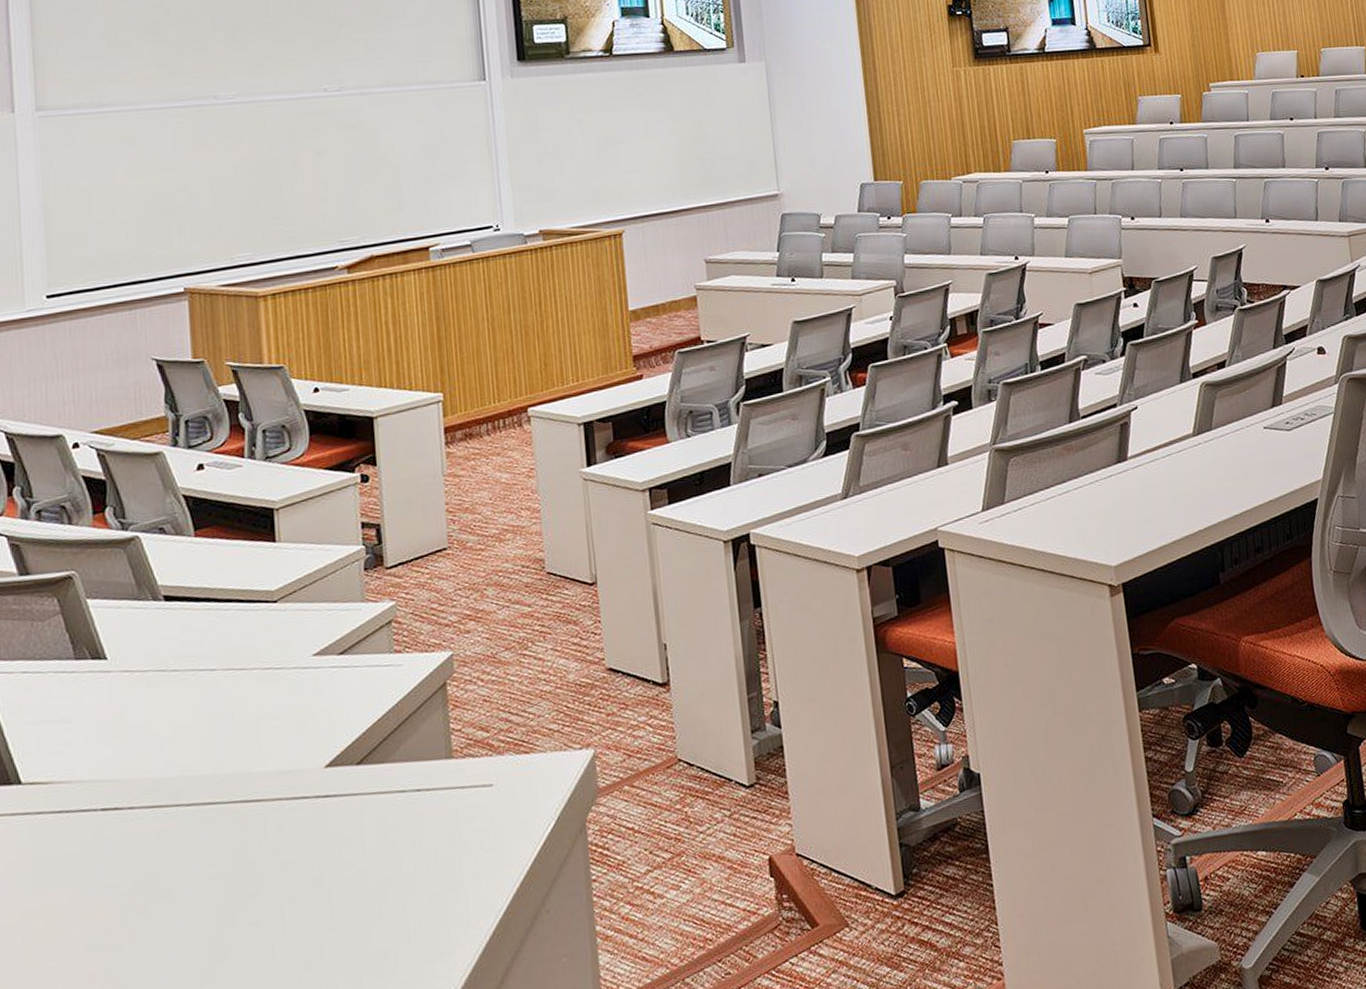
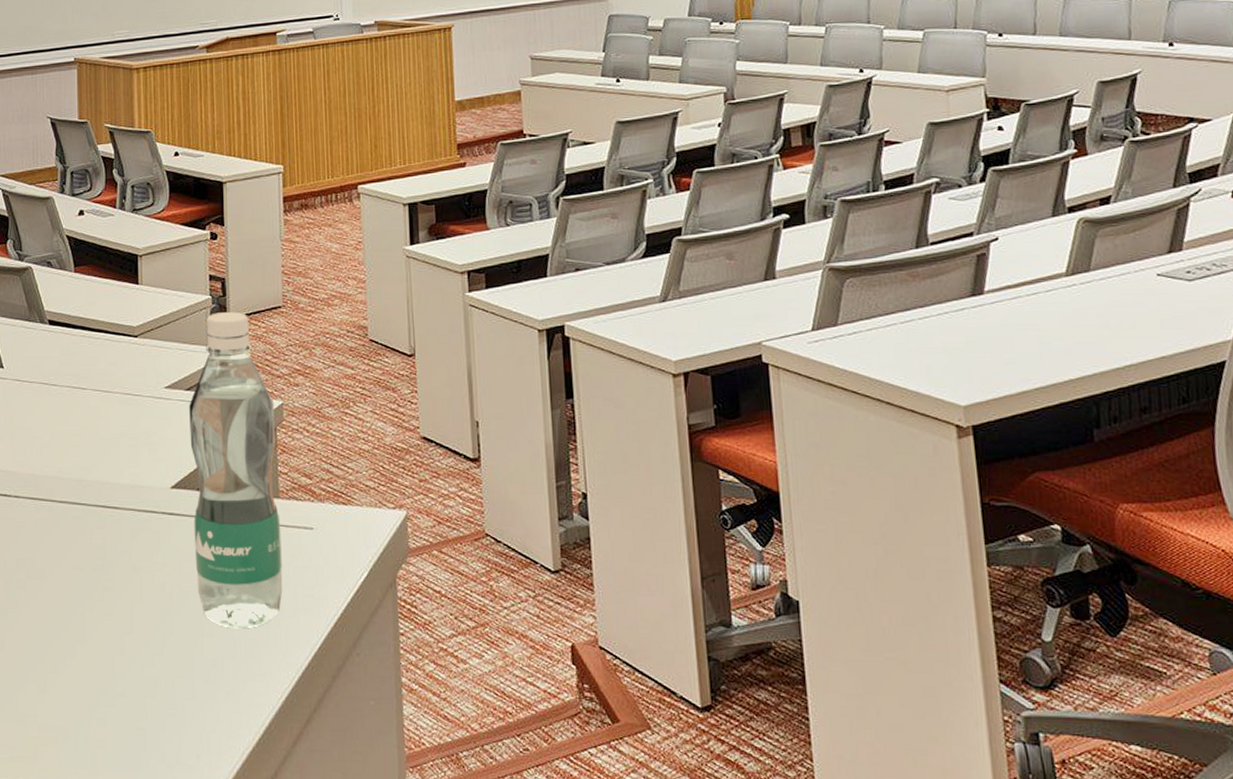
bottle: none [343,560,461,911] -> present [189,311,283,629]

